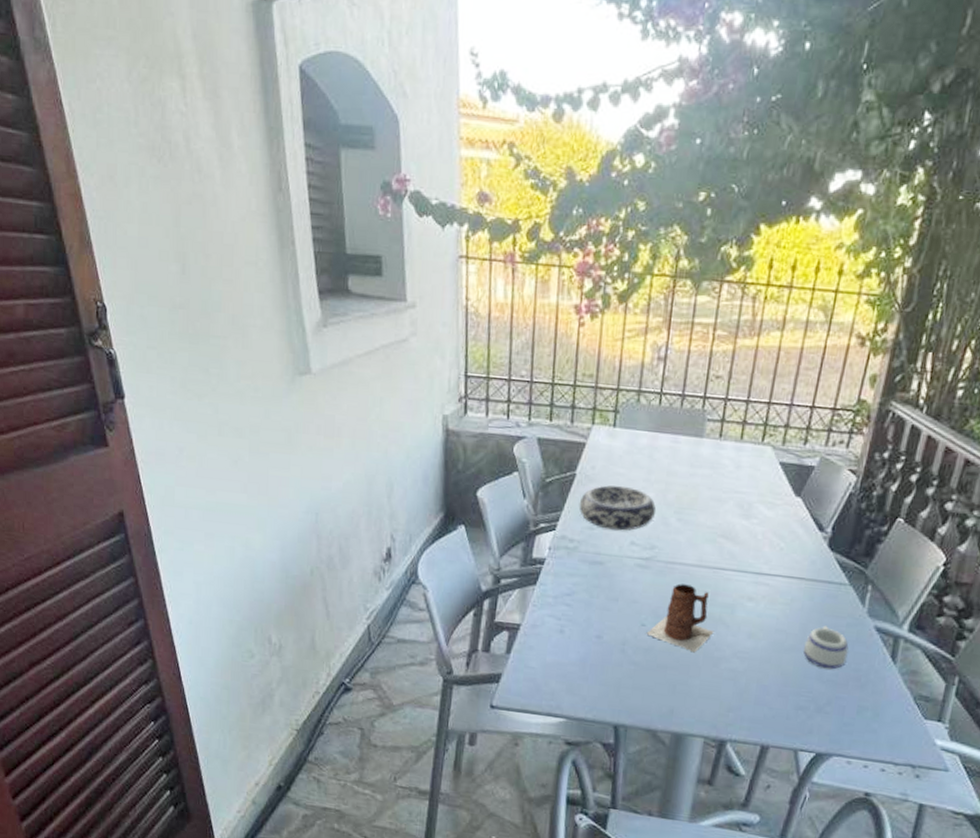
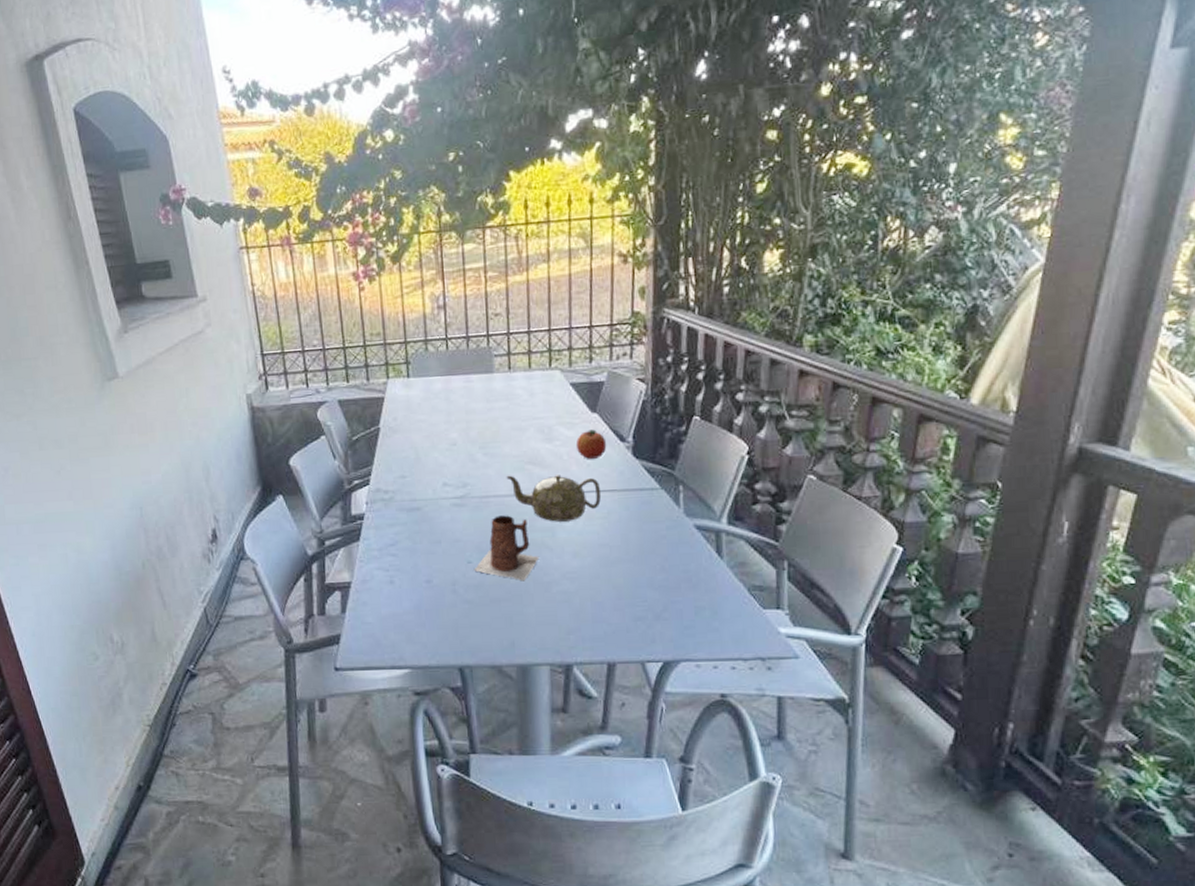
decorative bowl: present [579,485,657,531] -> none [387,431,462,475]
teapot: none [695,545,789,602] -> present [506,475,602,522]
fruit: none [772,513,805,544] -> present [575,429,607,459]
mug: present [803,625,849,670] -> none [629,532,674,575]

